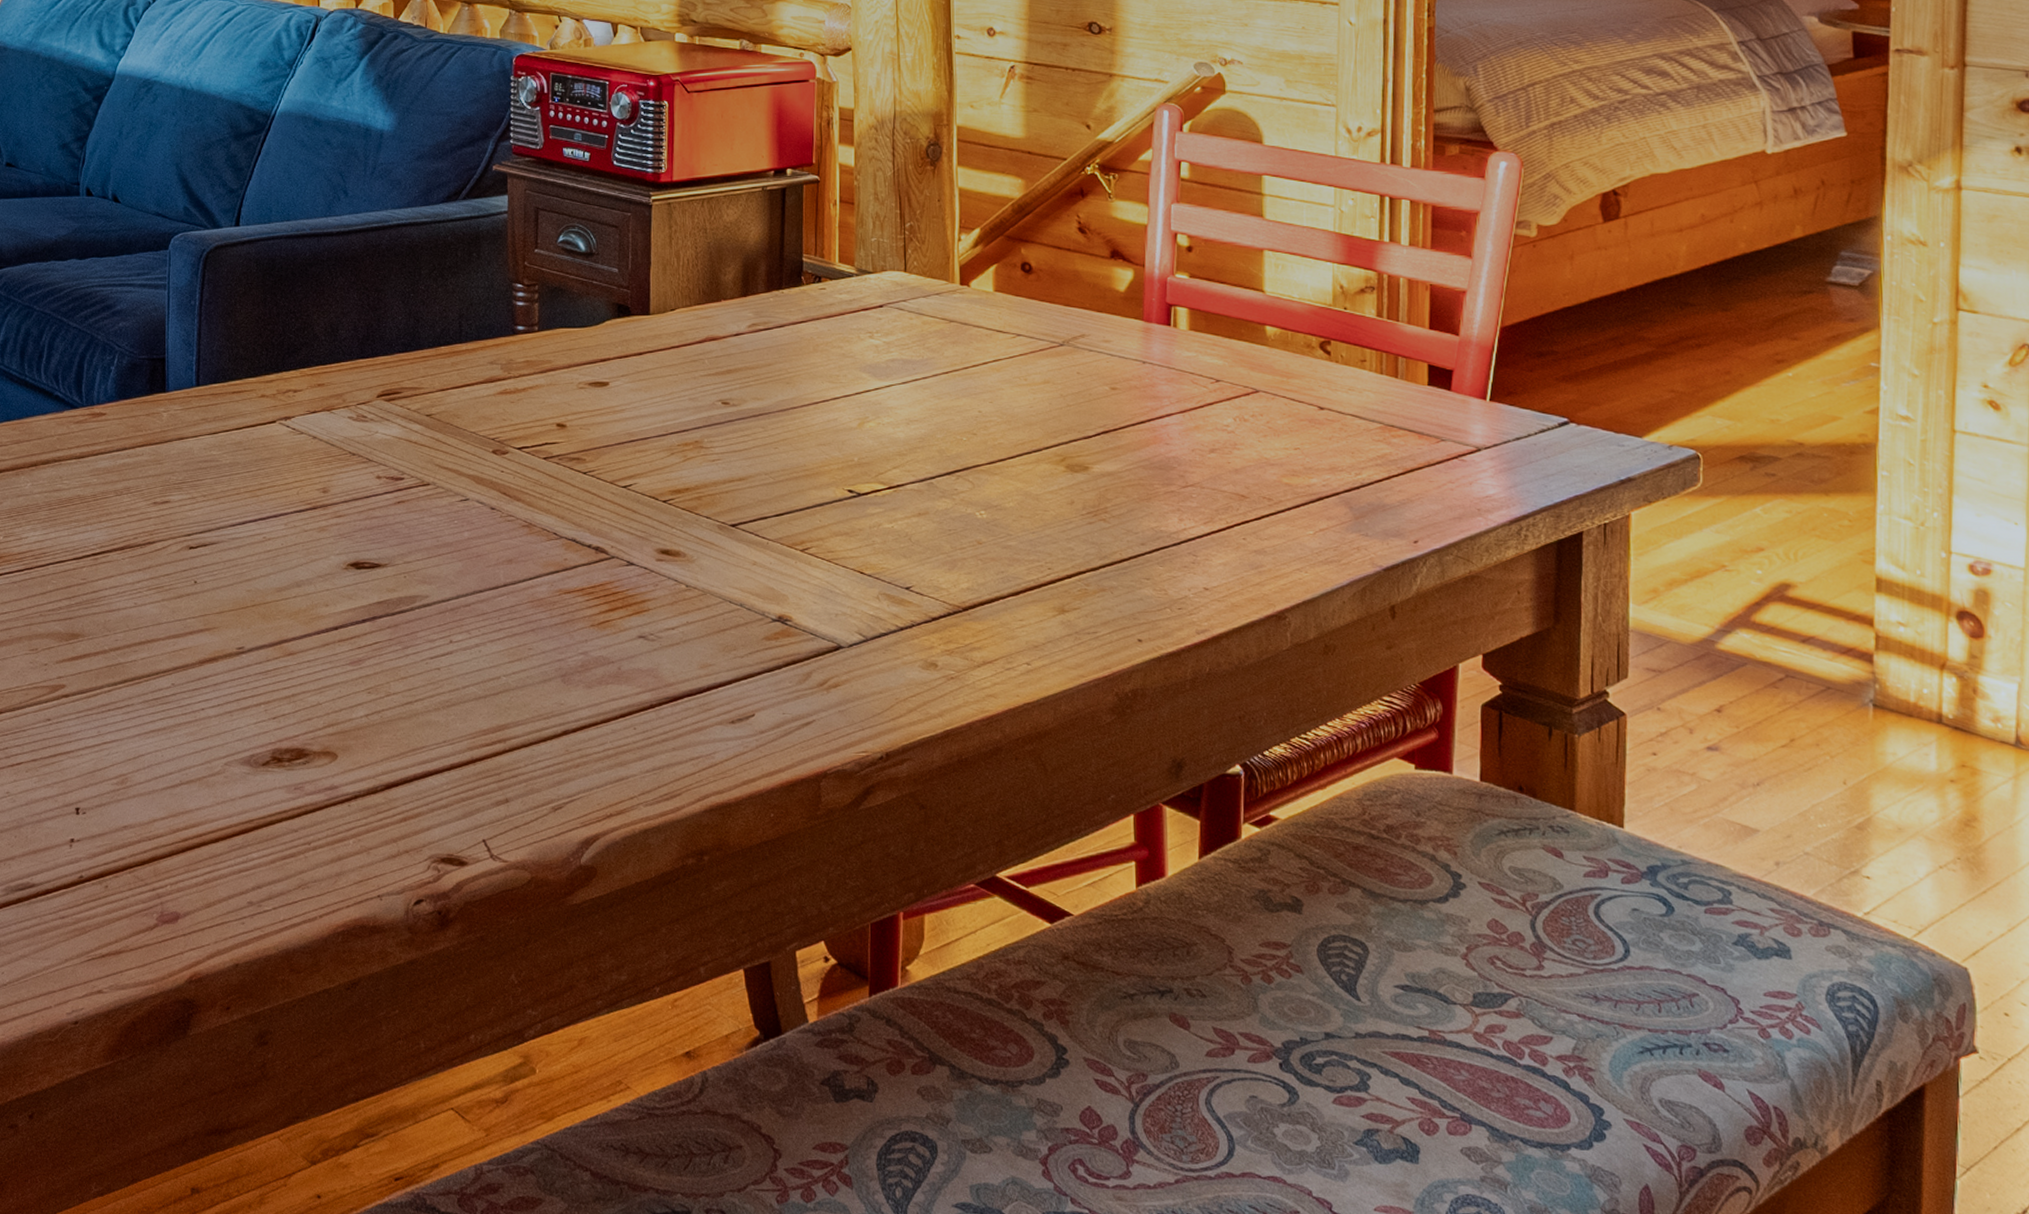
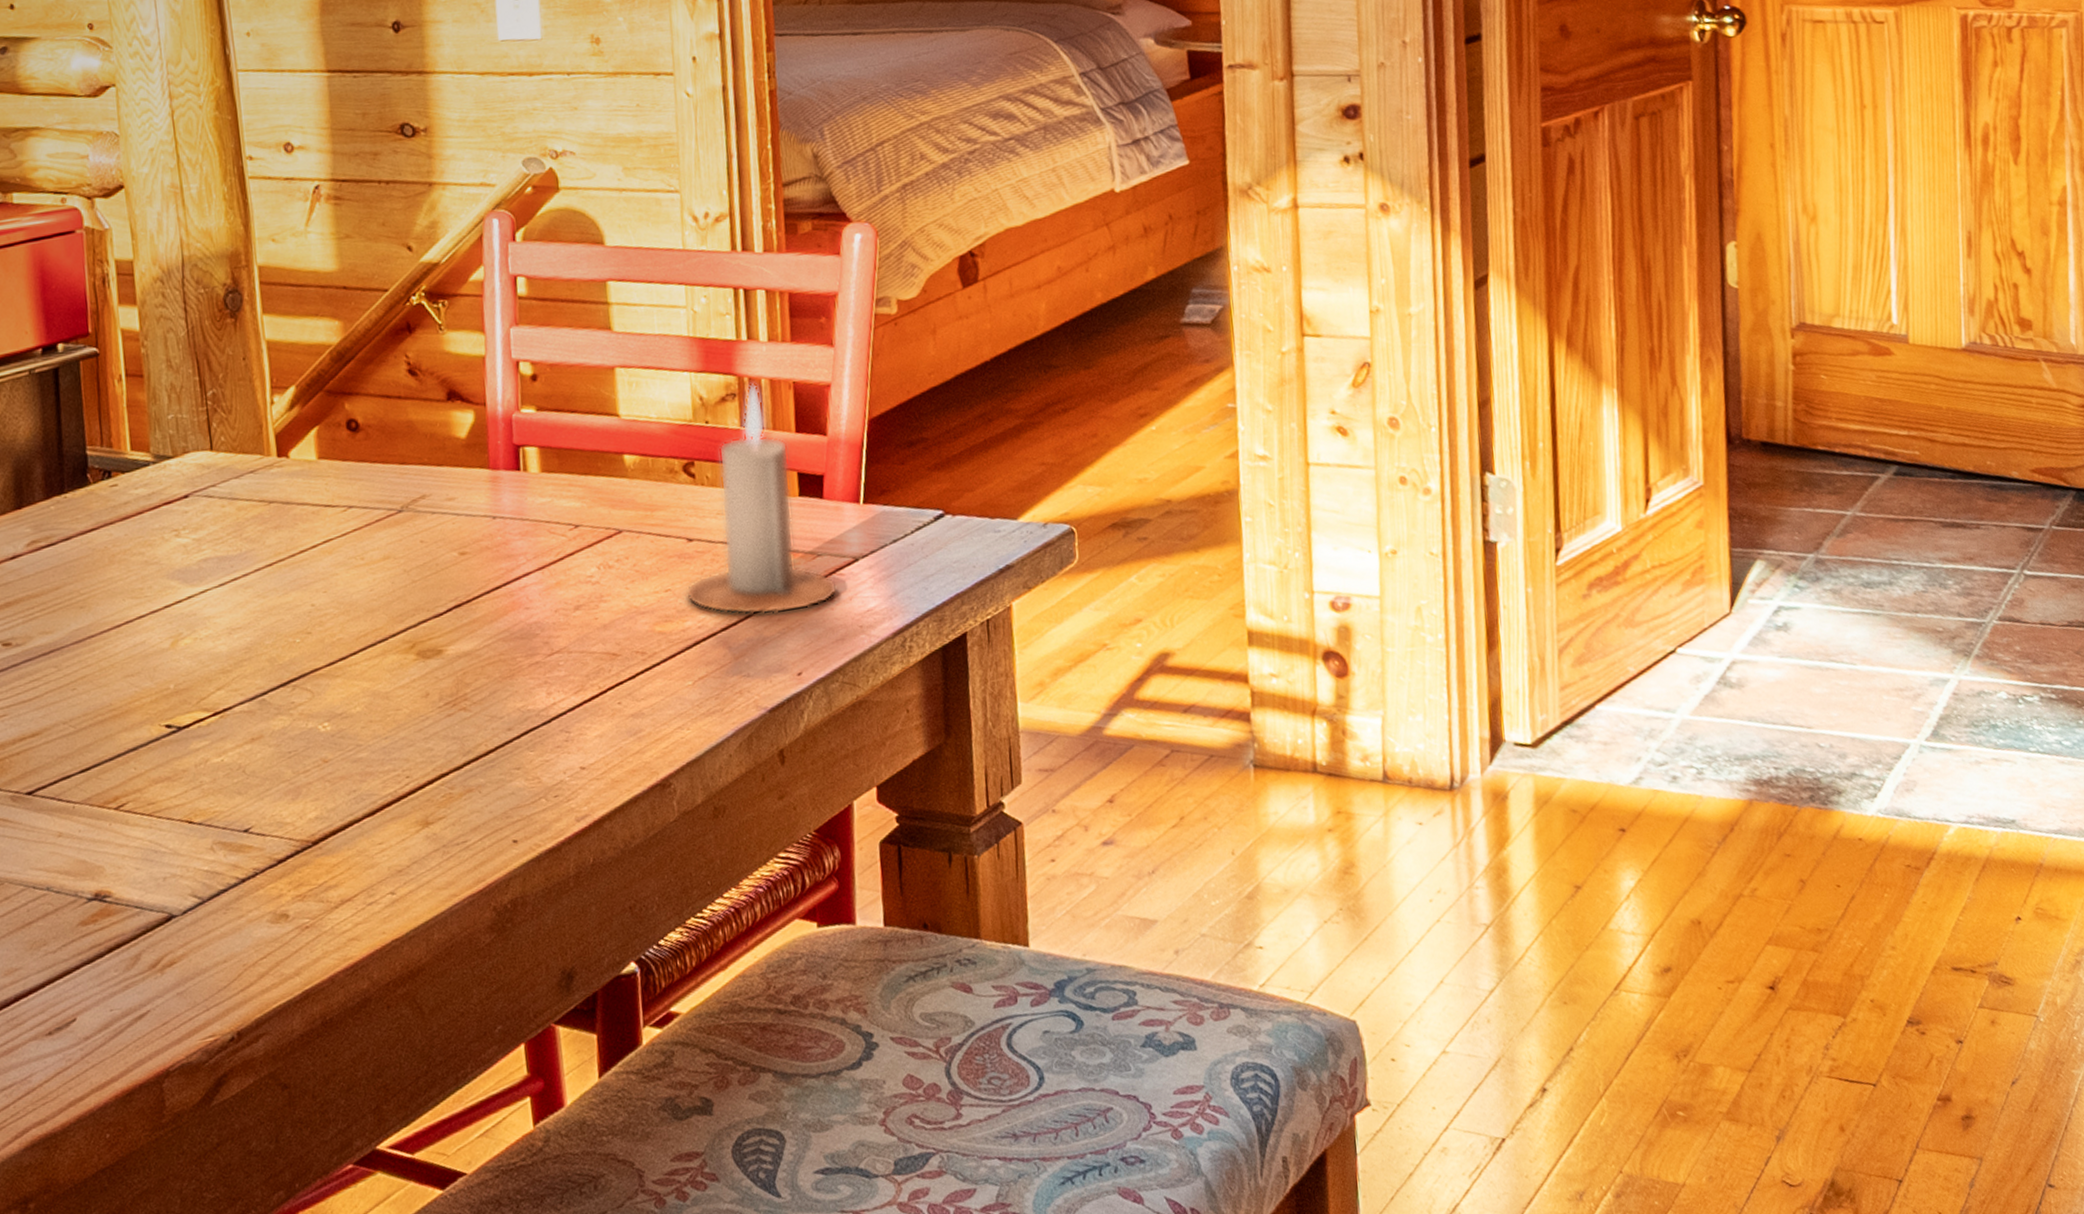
candle: none [1314,281,1459,486] -> present [686,383,838,615]

